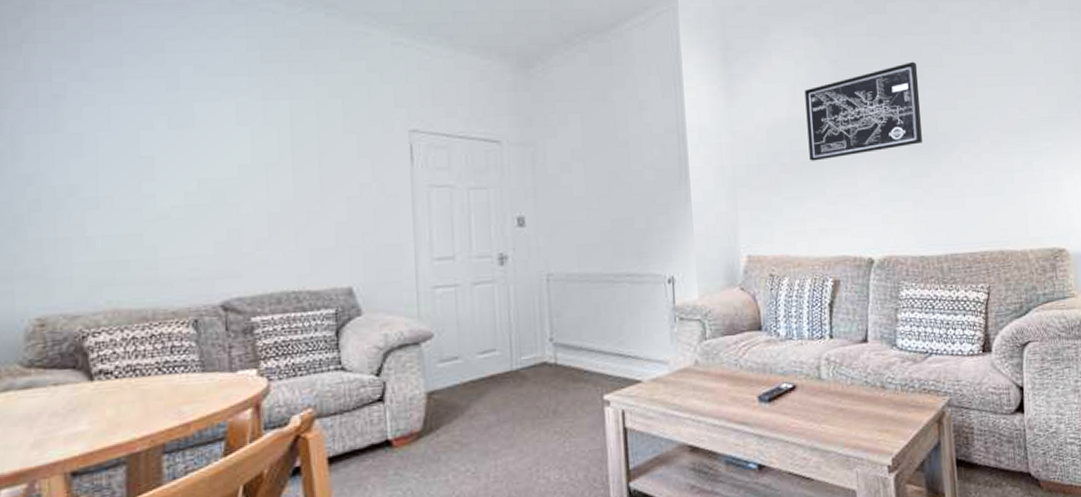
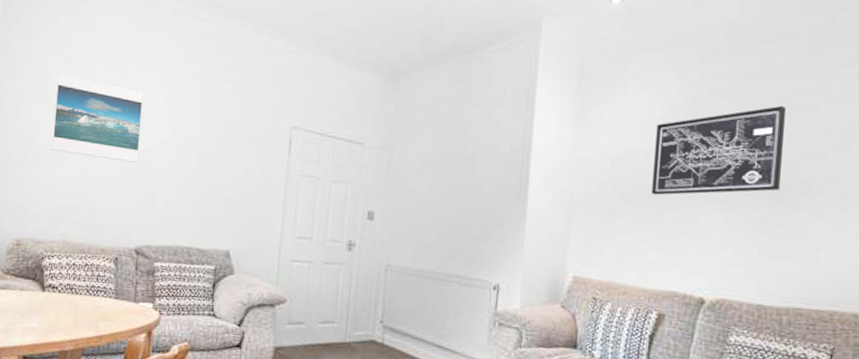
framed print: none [72,91,210,197] -> present [52,72,144,163]

